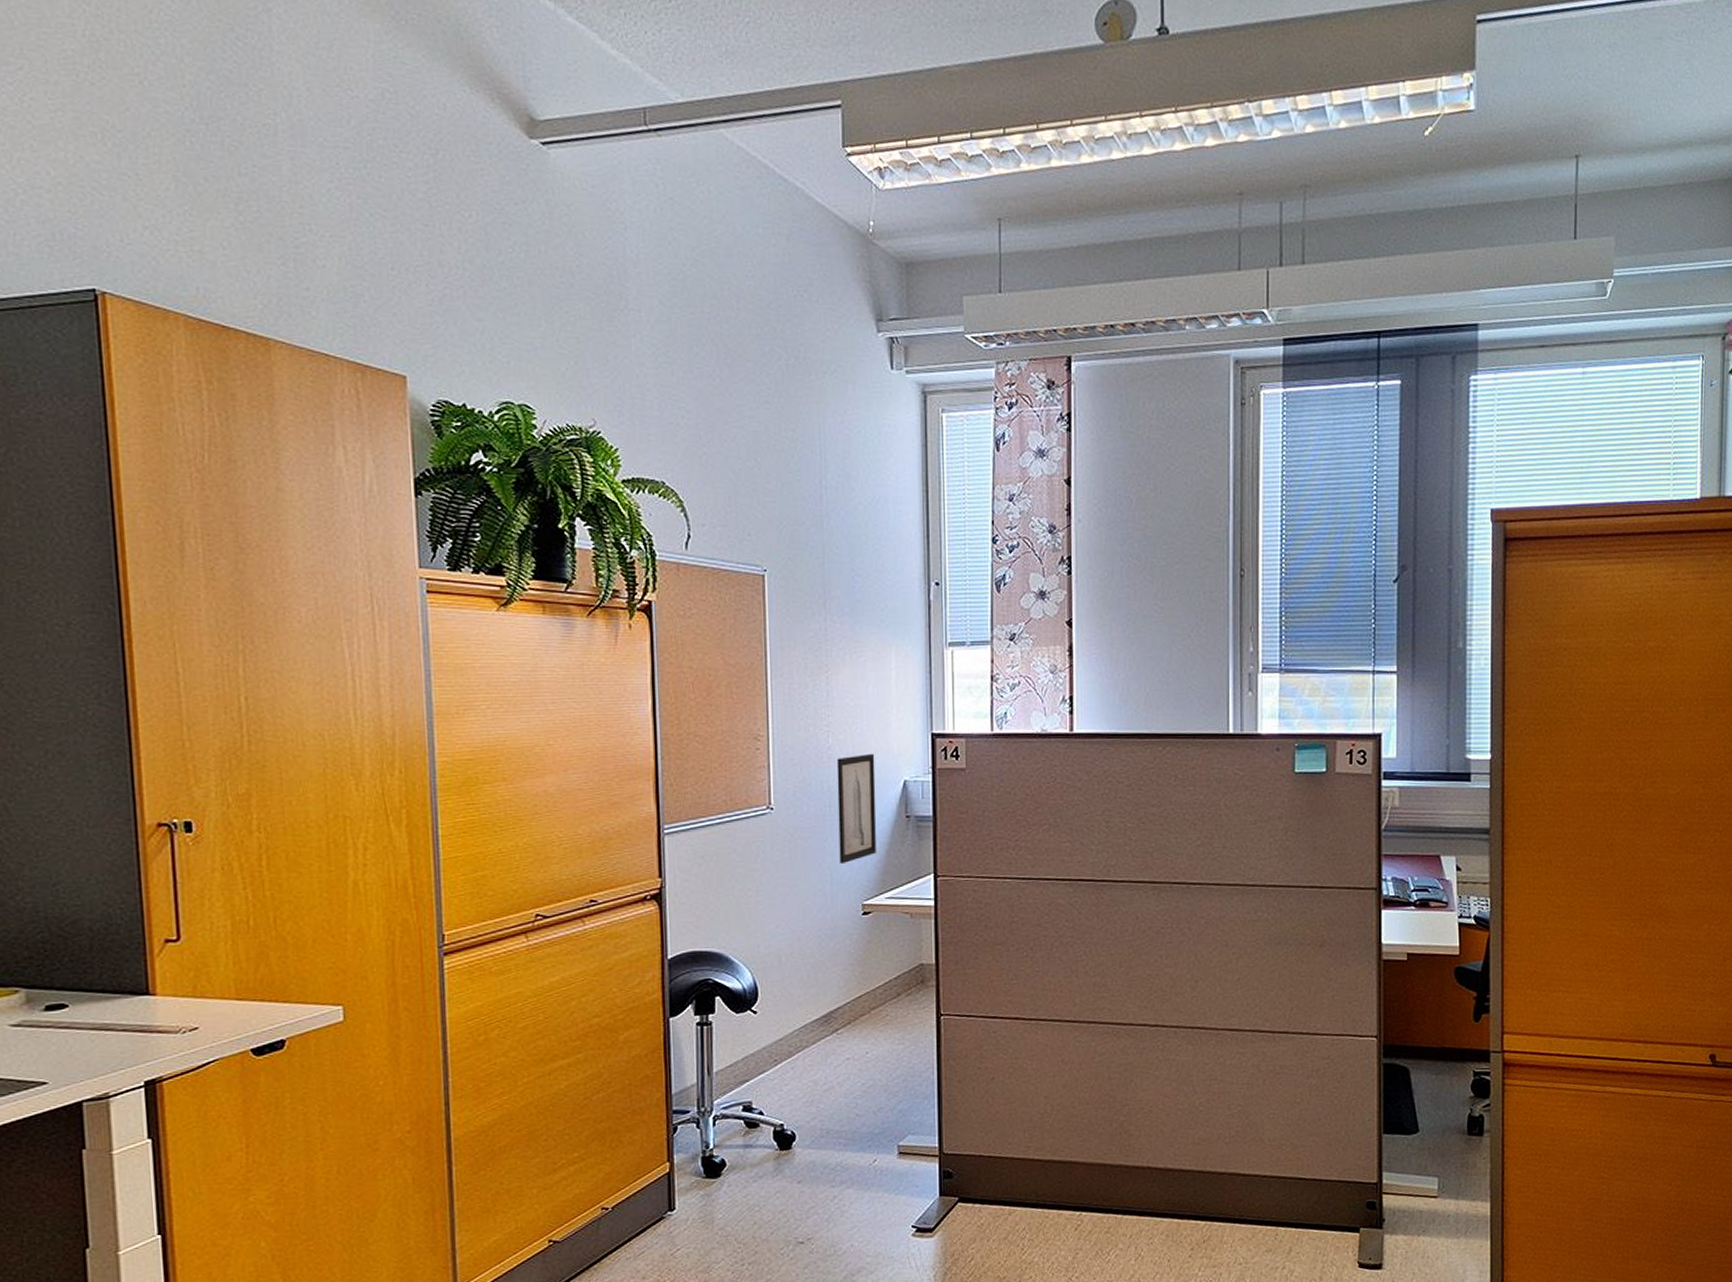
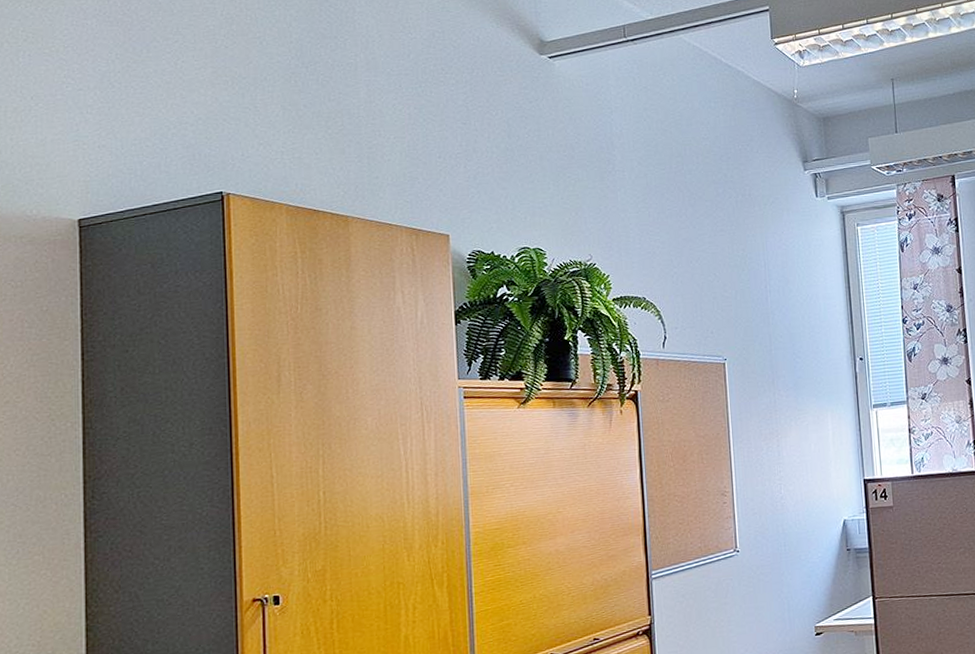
wall art: present [836,753,877,863] -> none [788,499,824,593]

